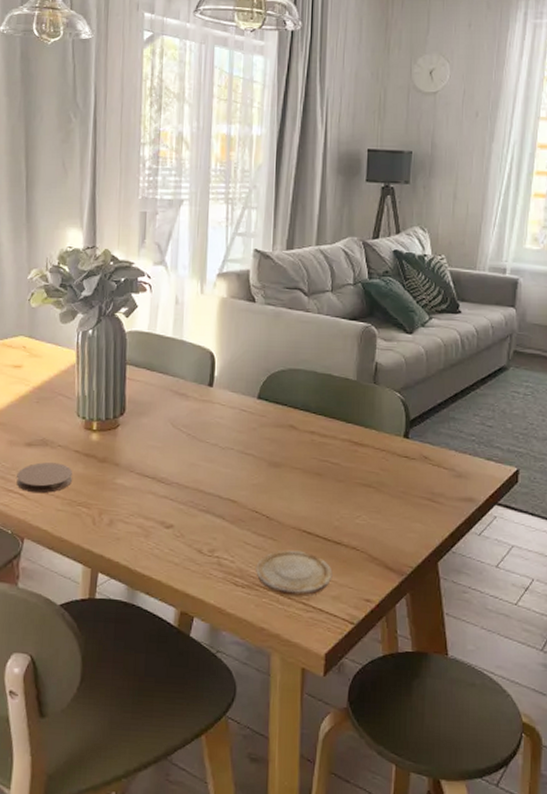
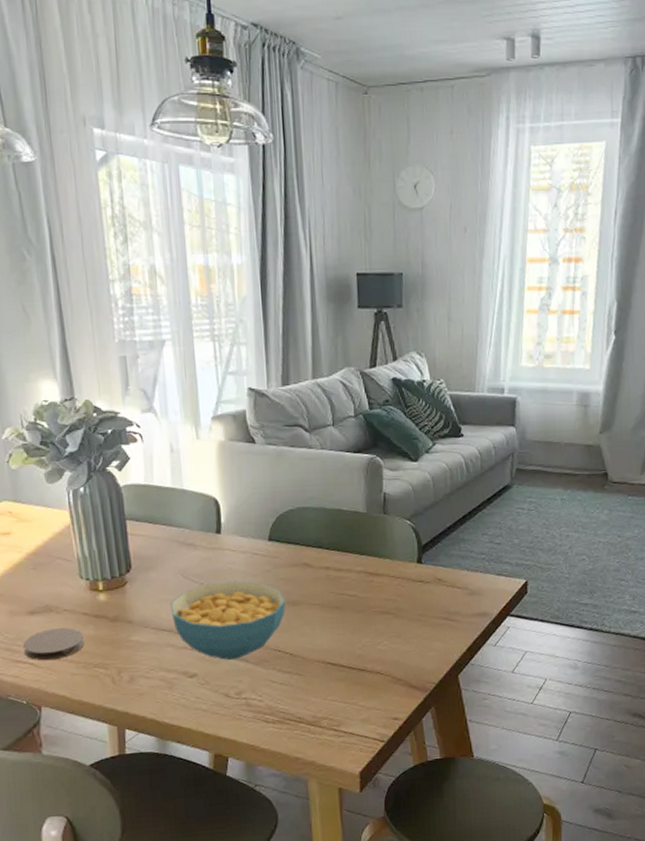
cereal bowl: none [156,434,269,515] -> present [170,580,286,660]
wood slice: present [256,550,333,598] -> none [284,681,360,727]

